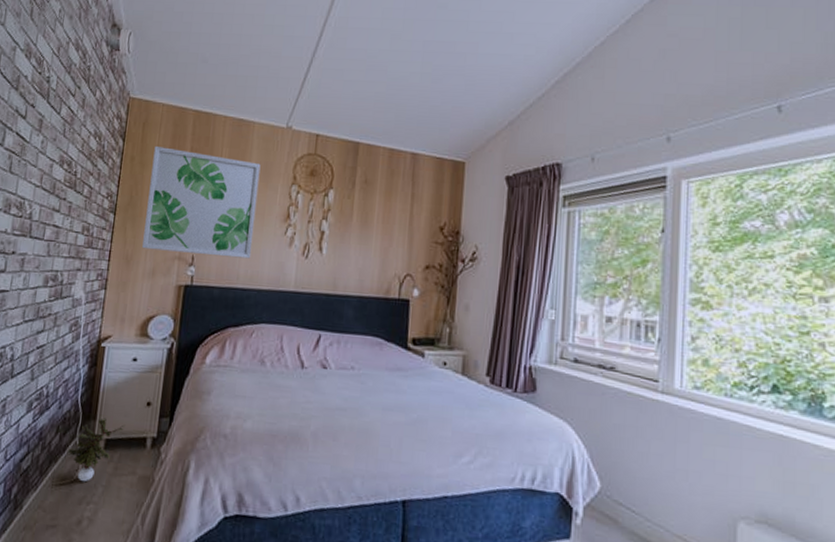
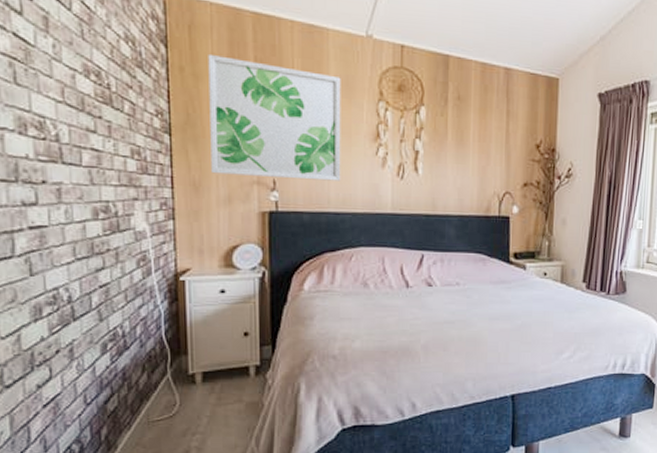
potted plant: present [66,418,126,482] -> none [159,352,223,415]

